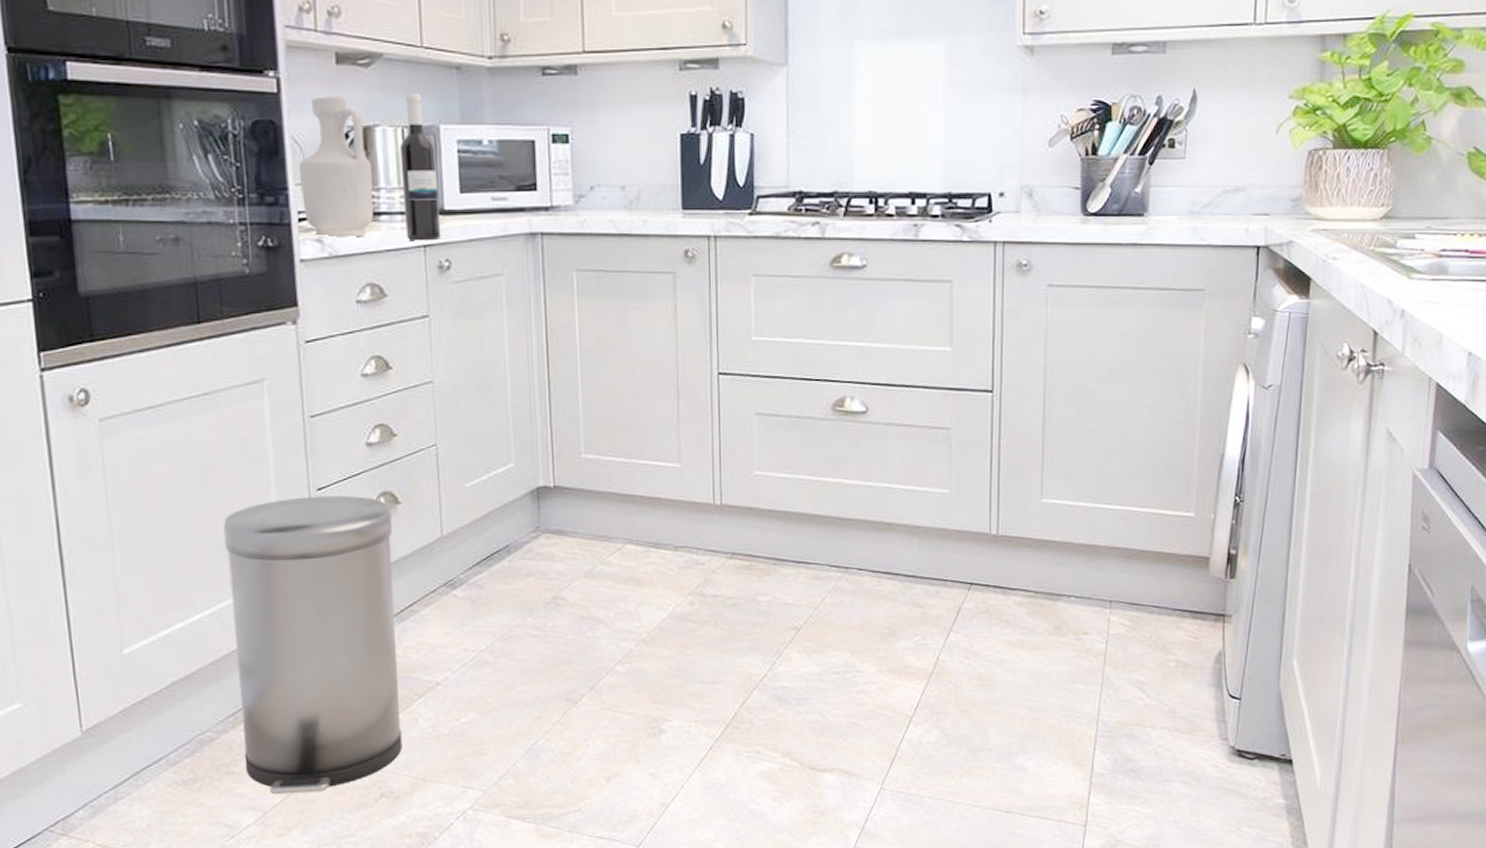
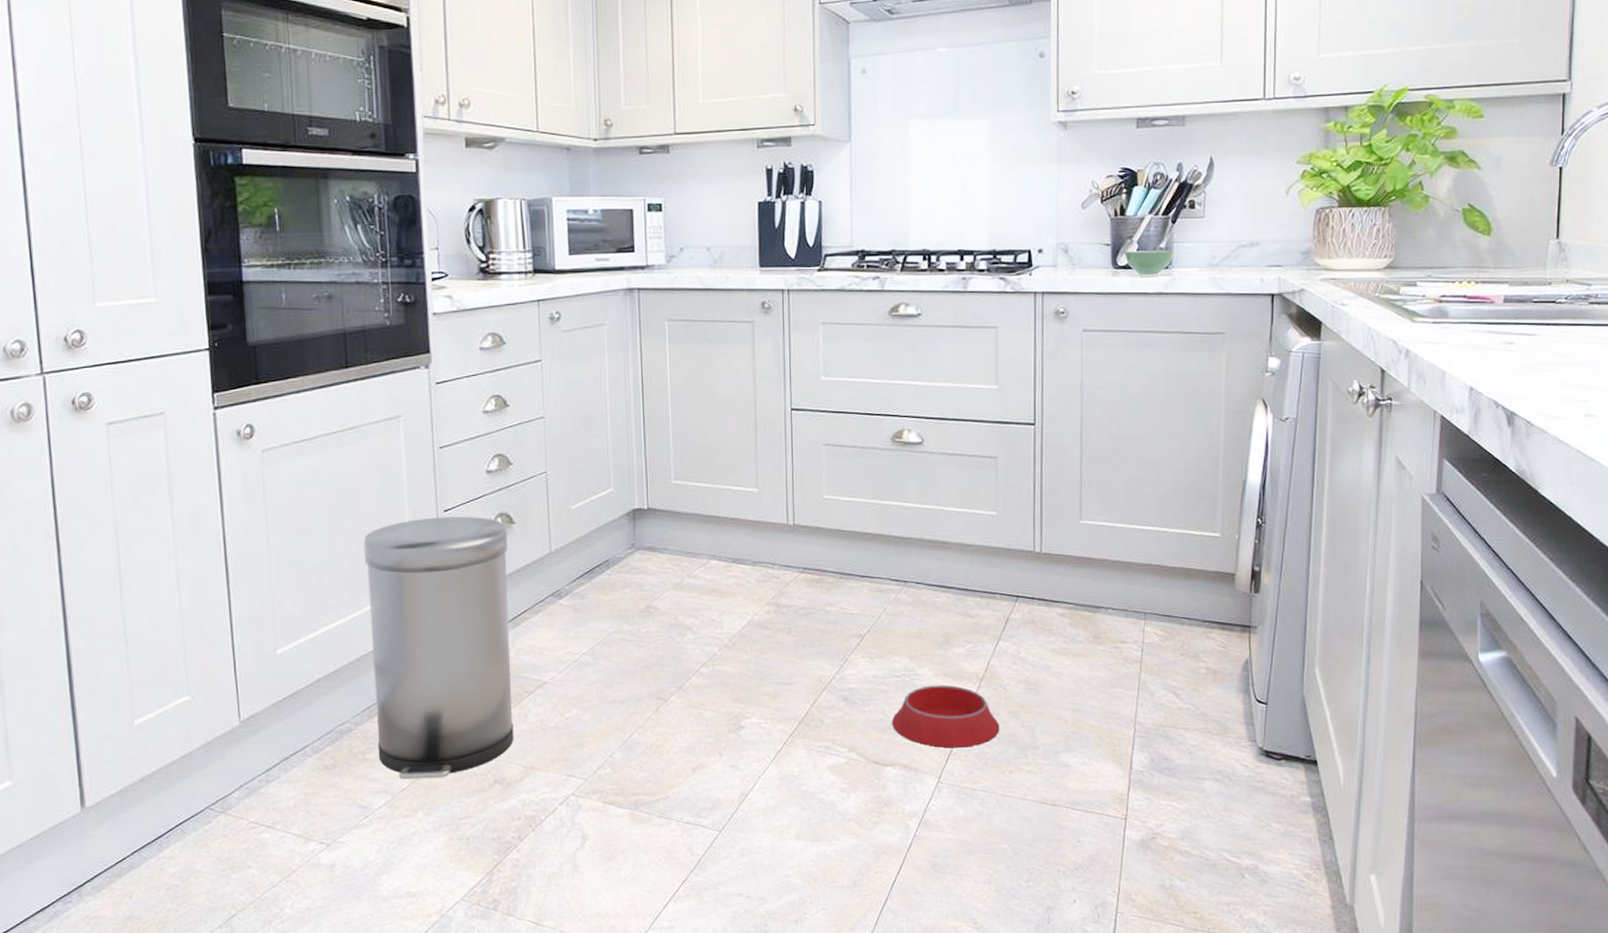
ceramic jug: present [298,96,374,238] -> none [432,174,496,295]
wine bottle: present [400,93,441,241] -> none [518,171,552,297]
pet bowl: none [831,681,950,752] -> present [892,684,1000,748]
bowl: none [1095,195,1151,227] -> present [1124,250,1174,278]

